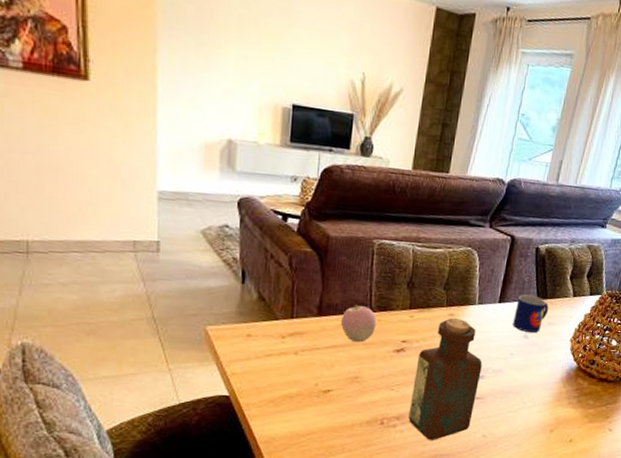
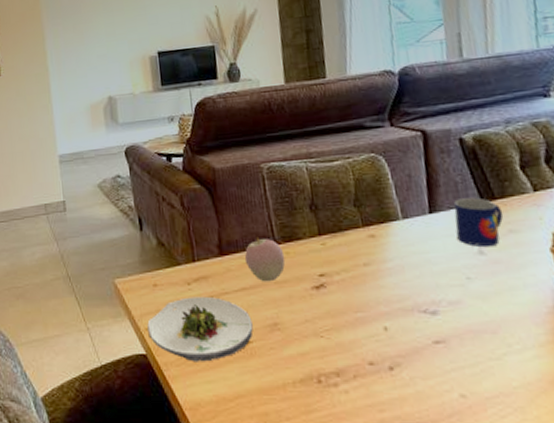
salad plate: none [234,349,336,405] -> present [147,296,253,362]
bottle: present [408,317,482,440] -> none [343,239,439,404]

